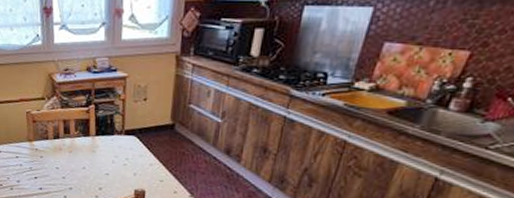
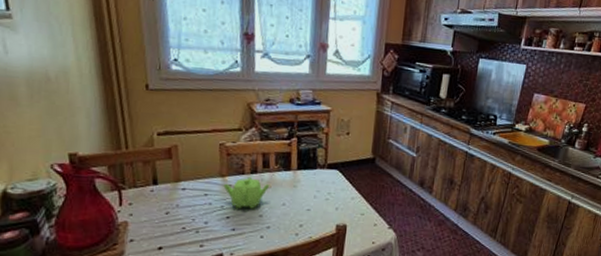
teapot: none [31,142,71,171] -> present [223,176,270,209]

